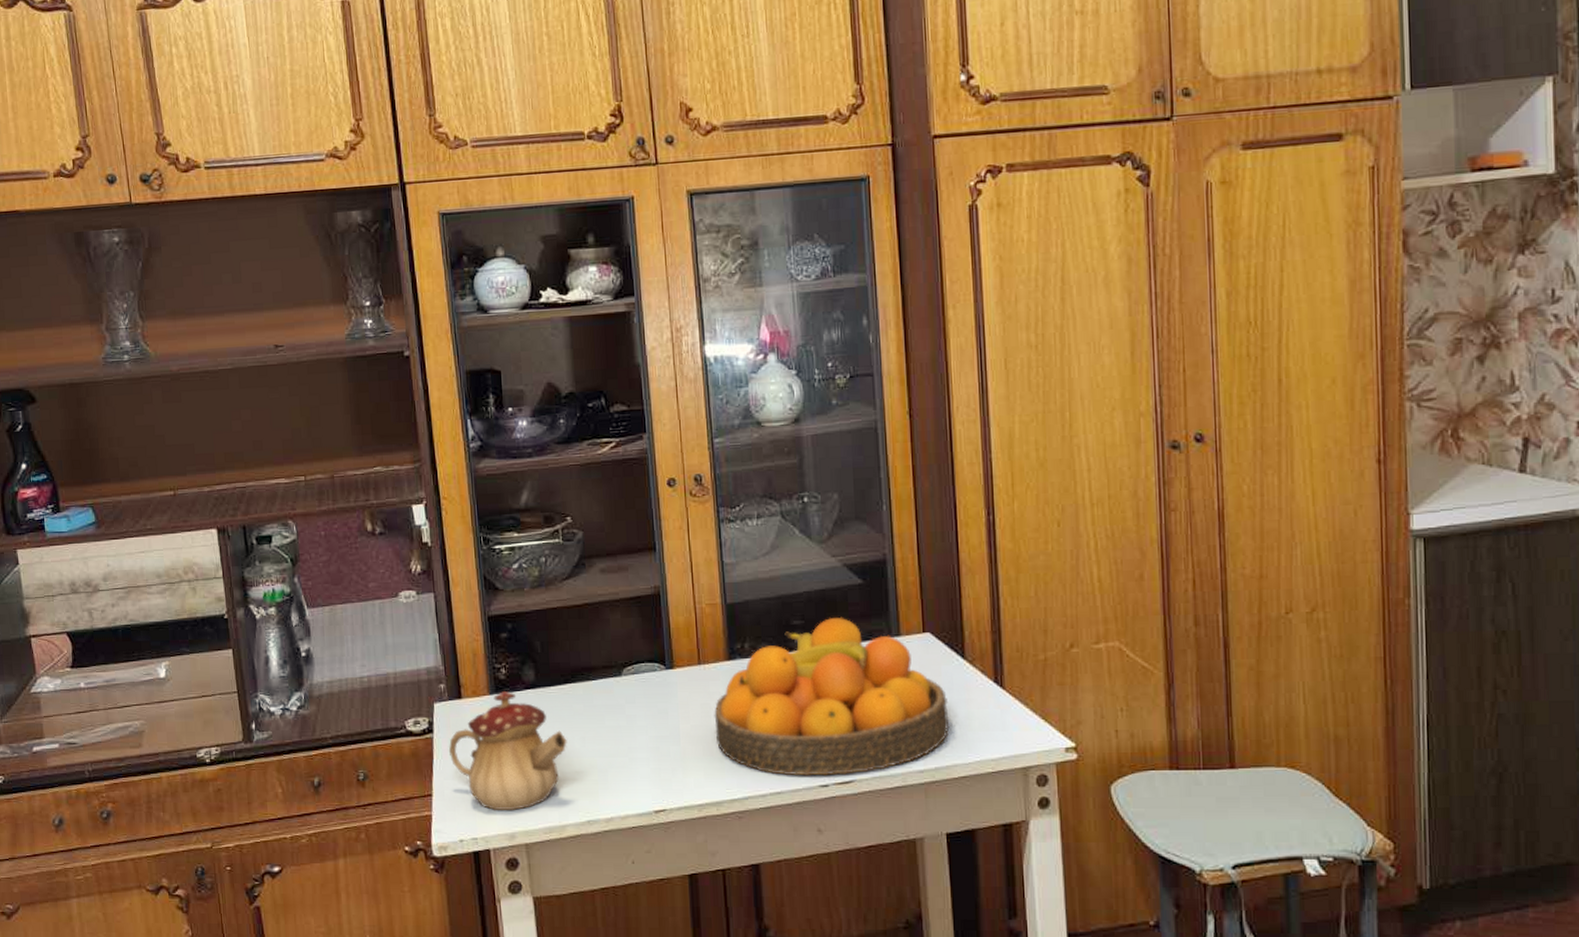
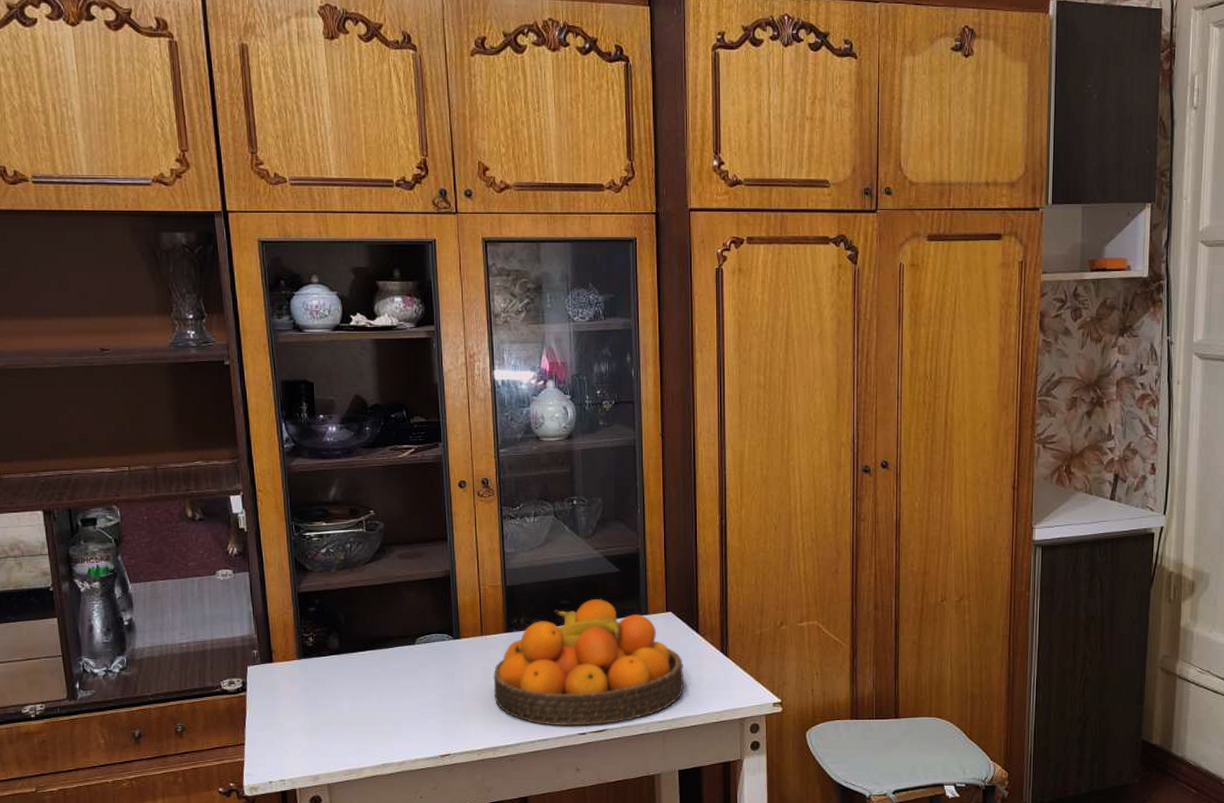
teapot: present [448,691,567,810] -> none [260,657,366,756]

